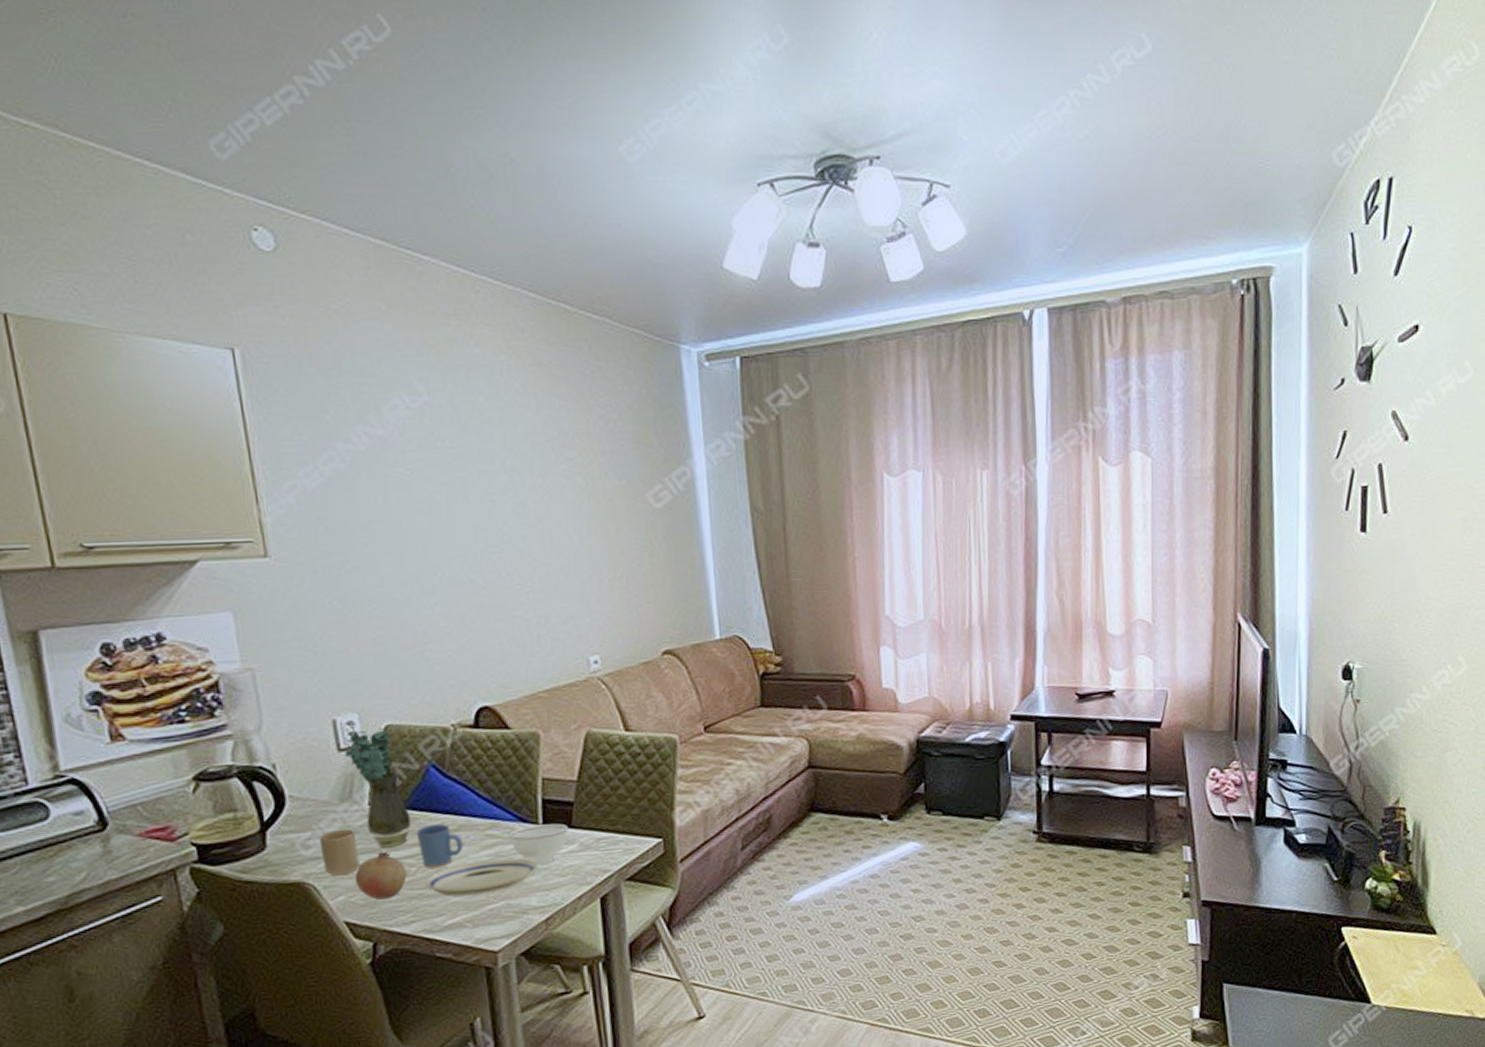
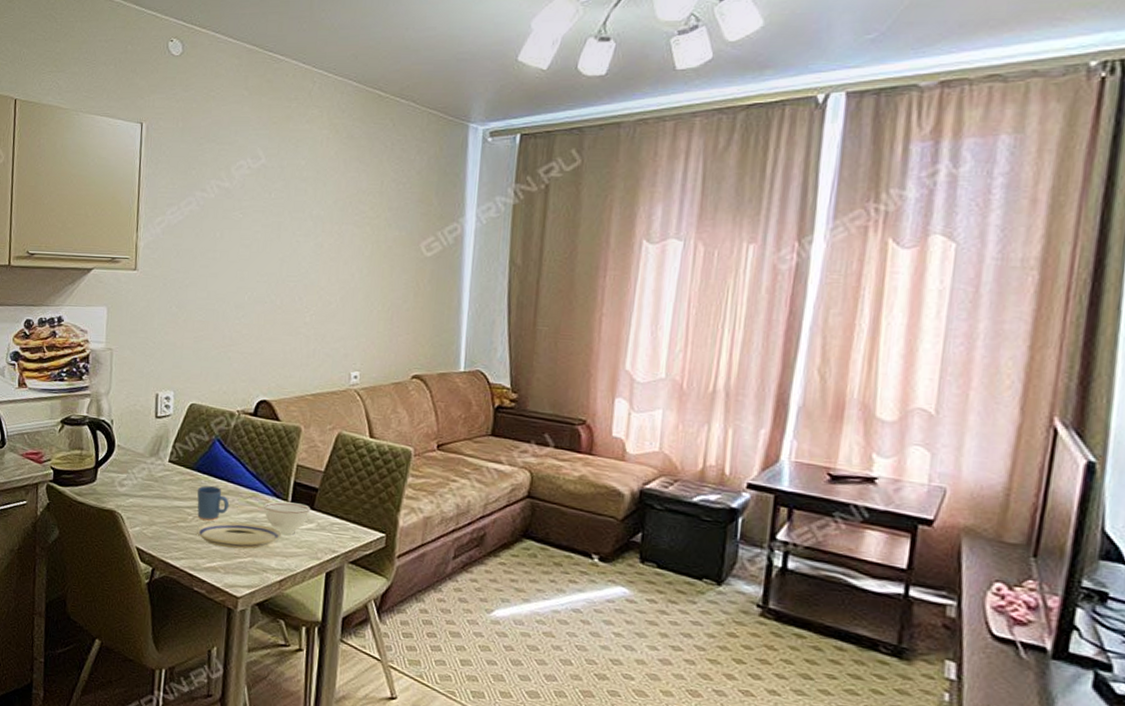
cup: present [318,828,360,876] -> none [130,476,156,512]
vase: present [345,727,412,848] -> none [160,401,196,498]
fruit: present [354,851,407,900] -> none [149,499,185,536]

